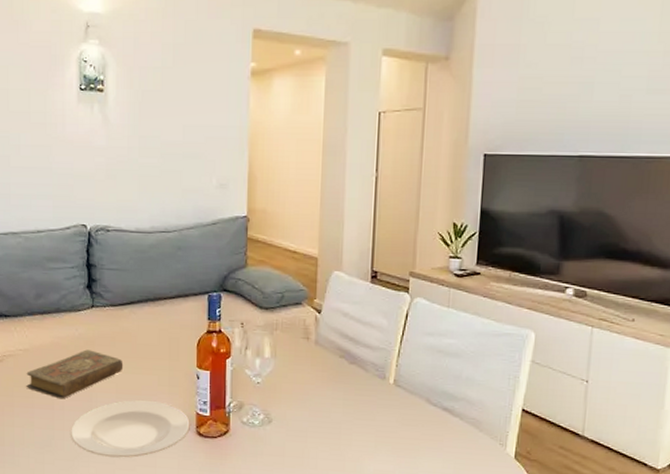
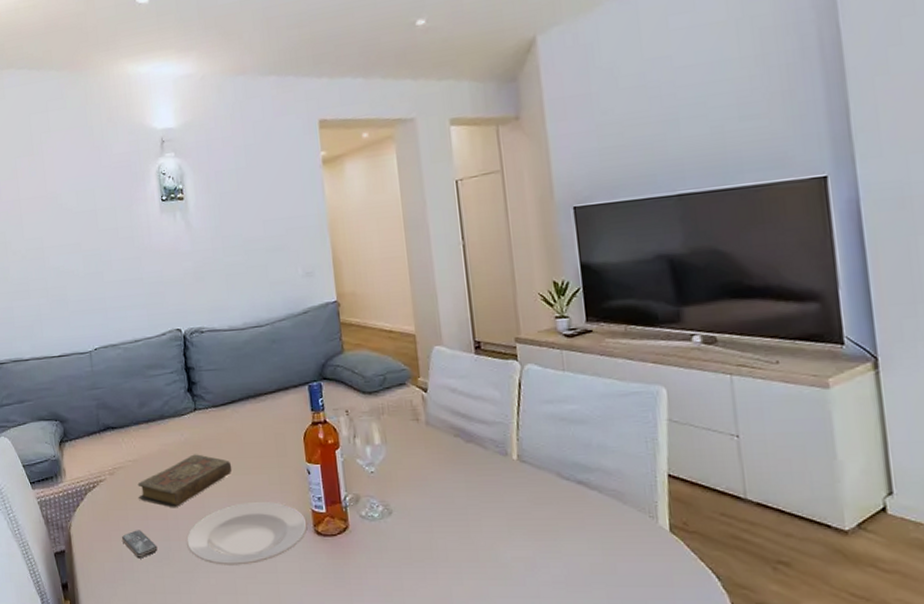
mobile phone: none [4,417,41,444] -> present [121,530,158,559]

